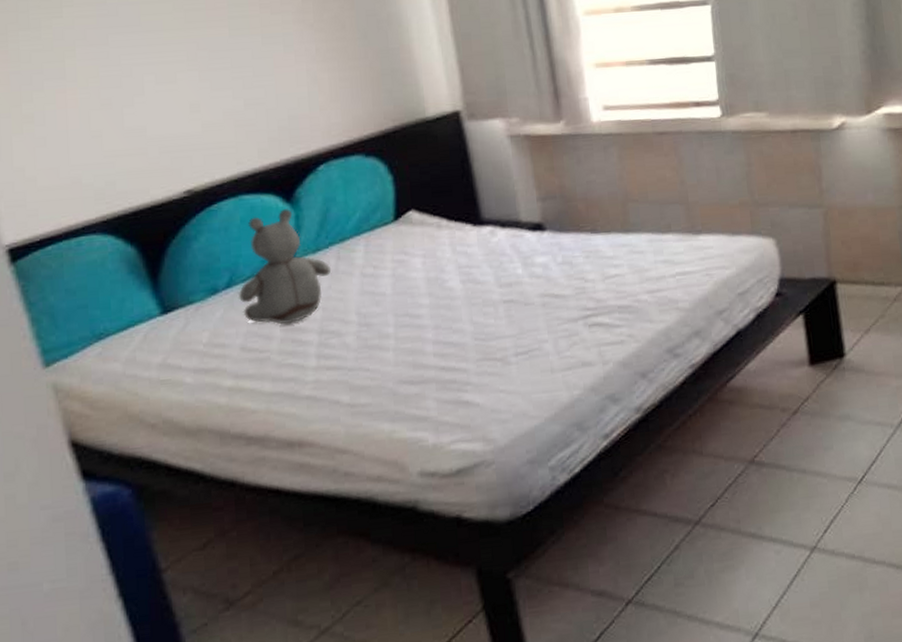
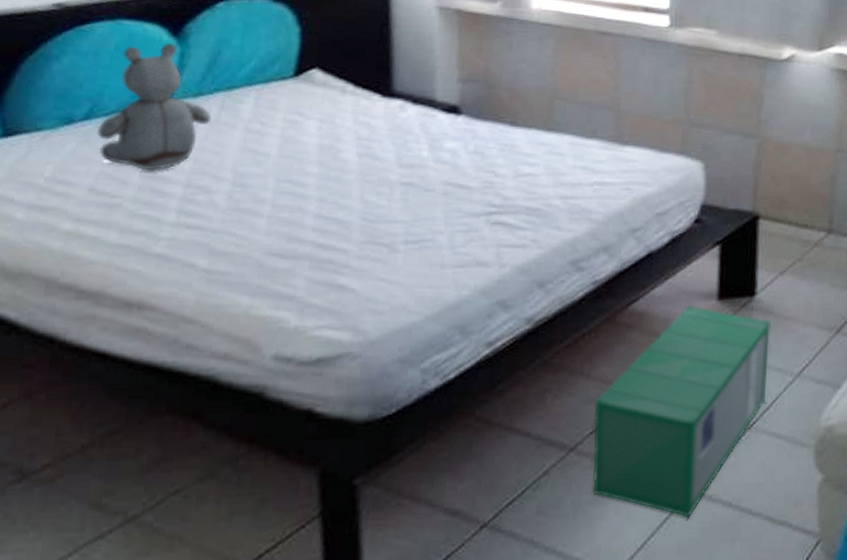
storage bin: none [710,374,871,574] -> present [592,305,771,517]

